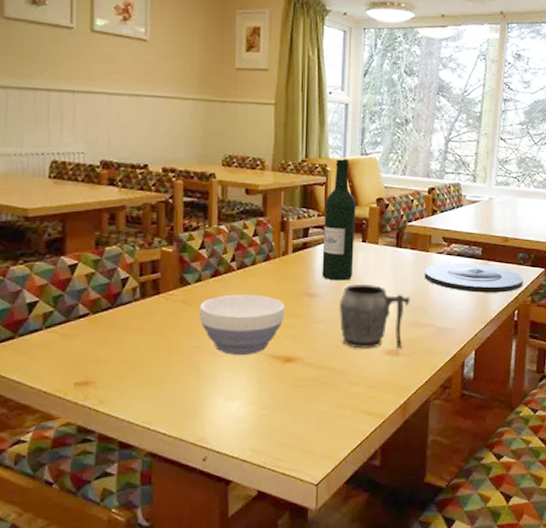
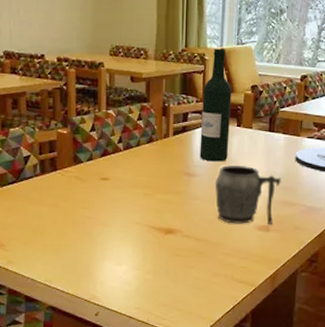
bowl: present [199,294,285,355] -> none [91,172,166,226]

